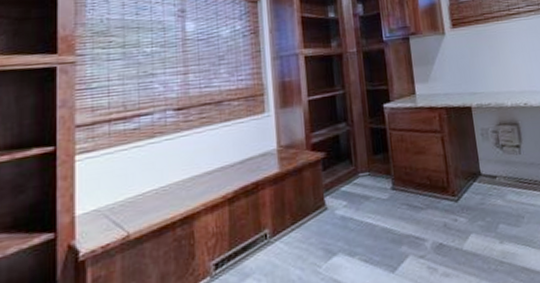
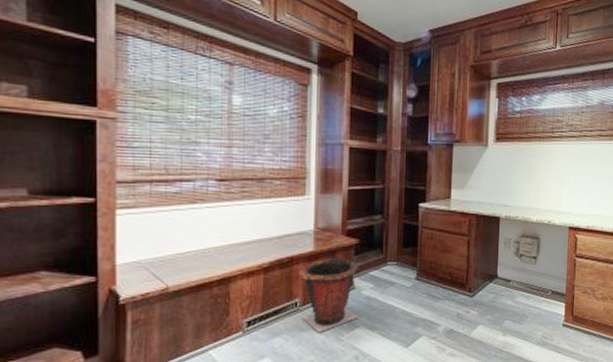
waste bin: none [266,176,336,268] -> present [299,259,359,333]

